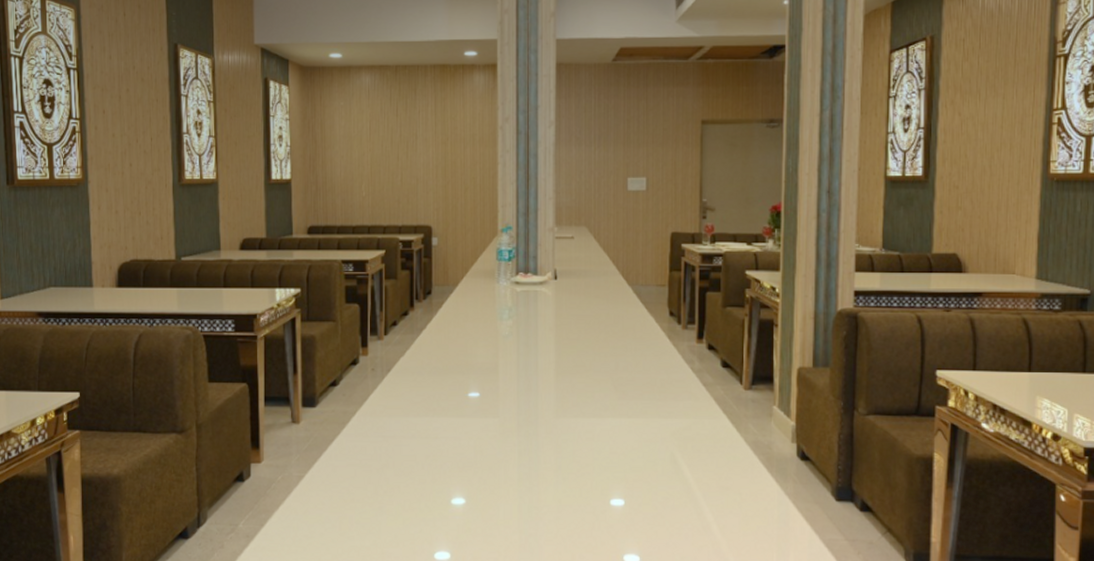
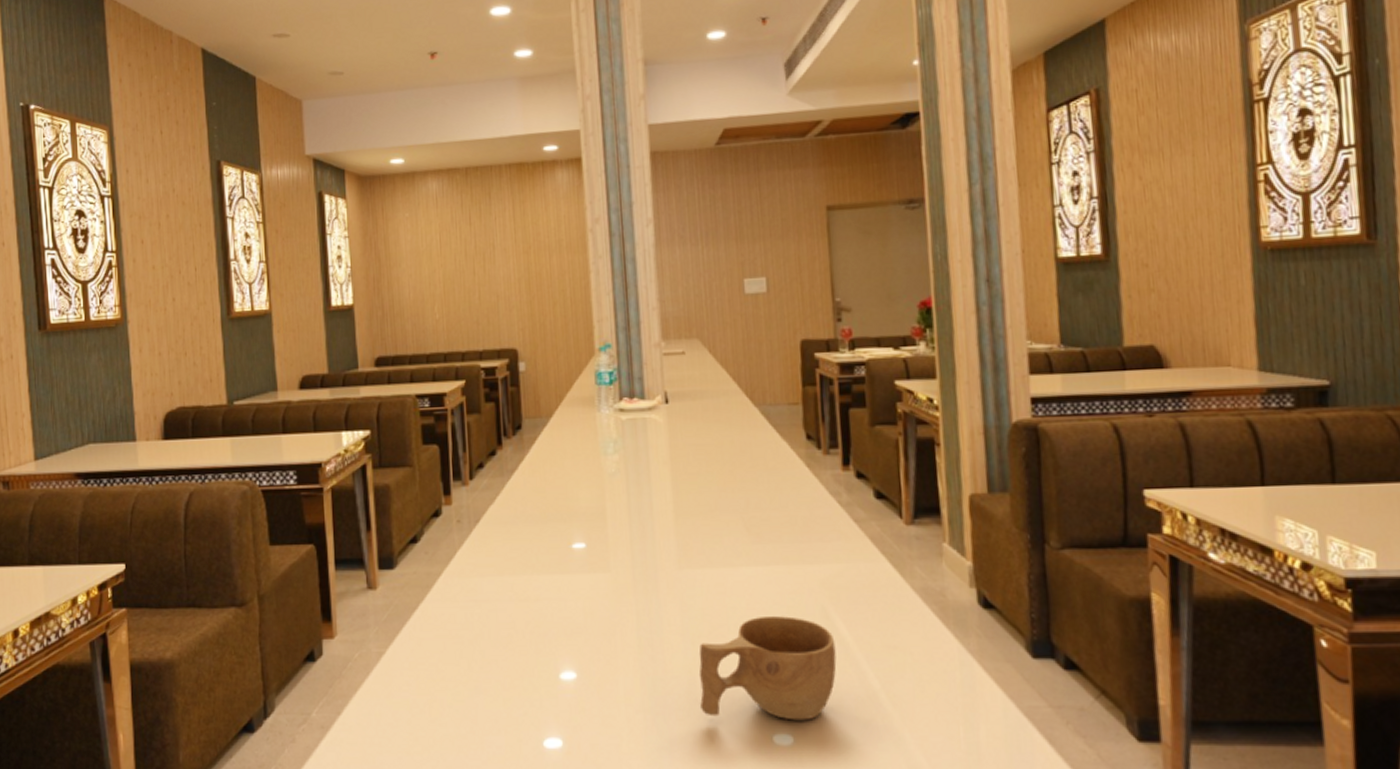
cup: none [566,459,680,544] -> present [699,616,837,721]

